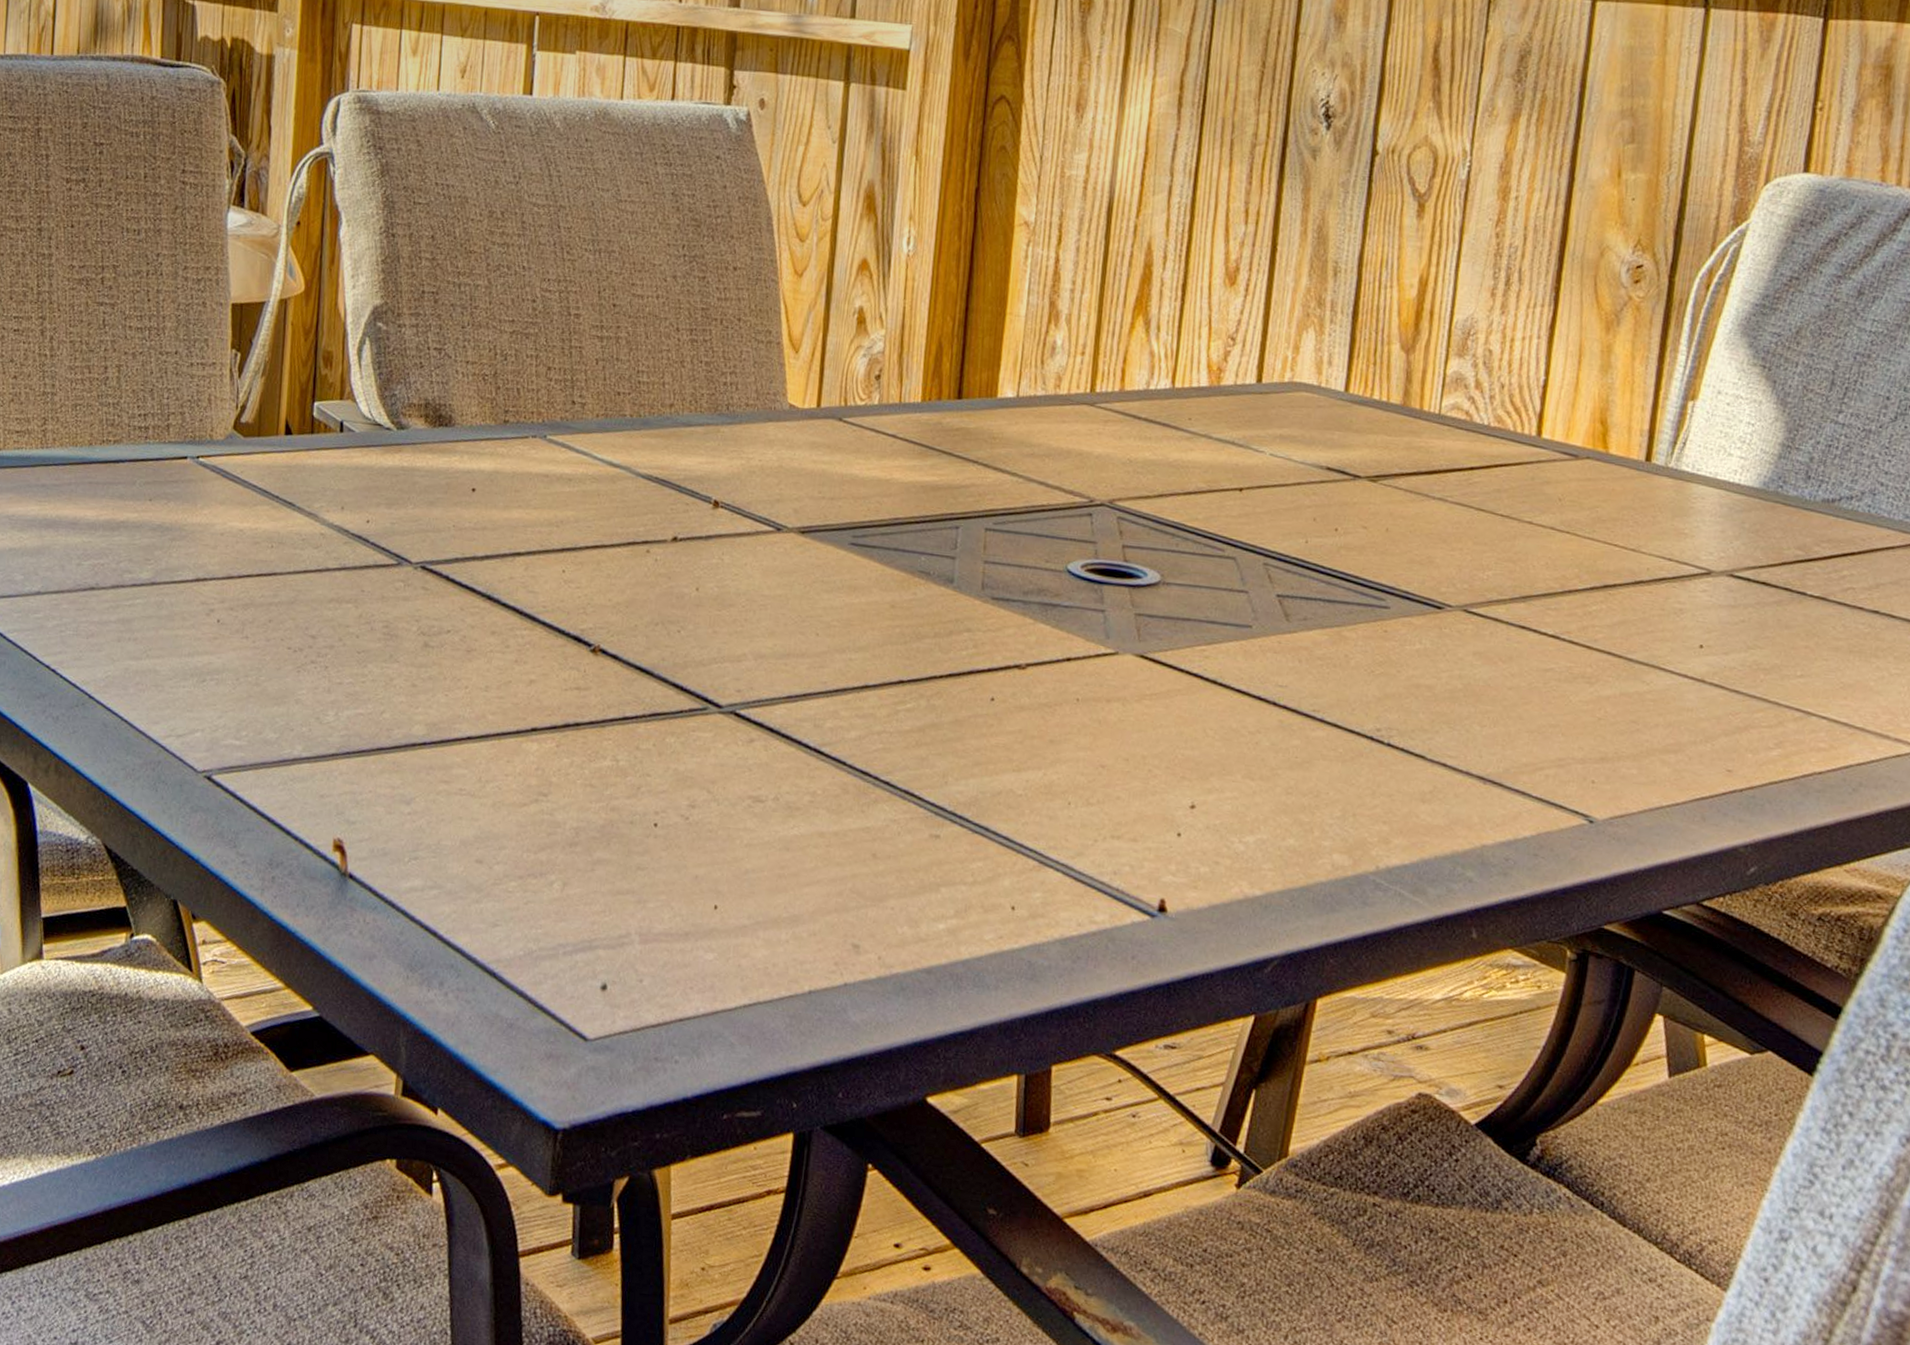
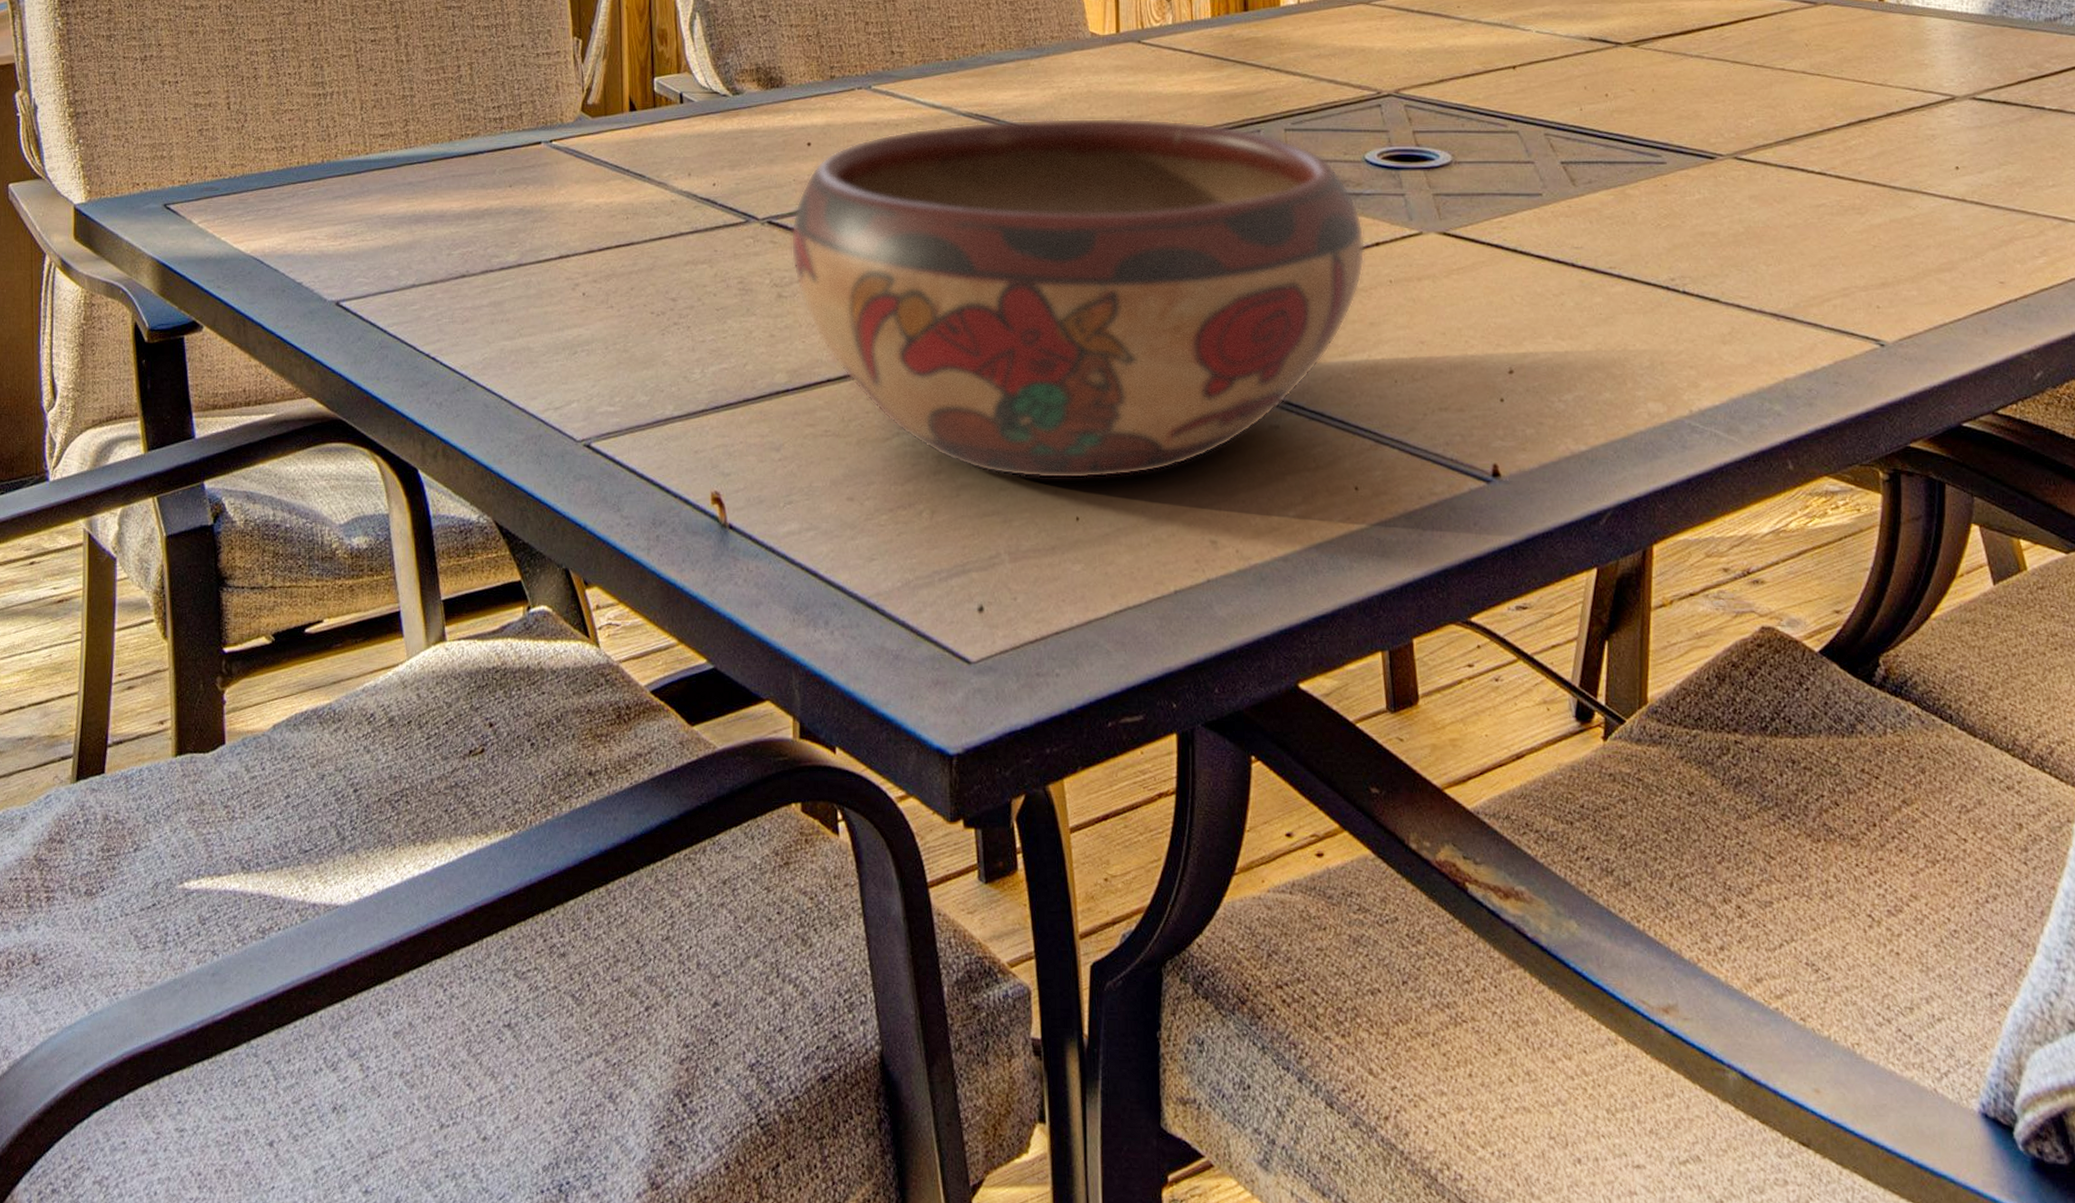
decorative bowl: none [442,486,1056,870] -> present [790,118,1366,479]

